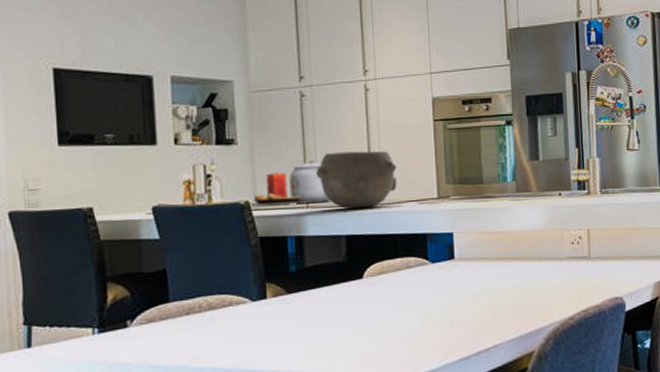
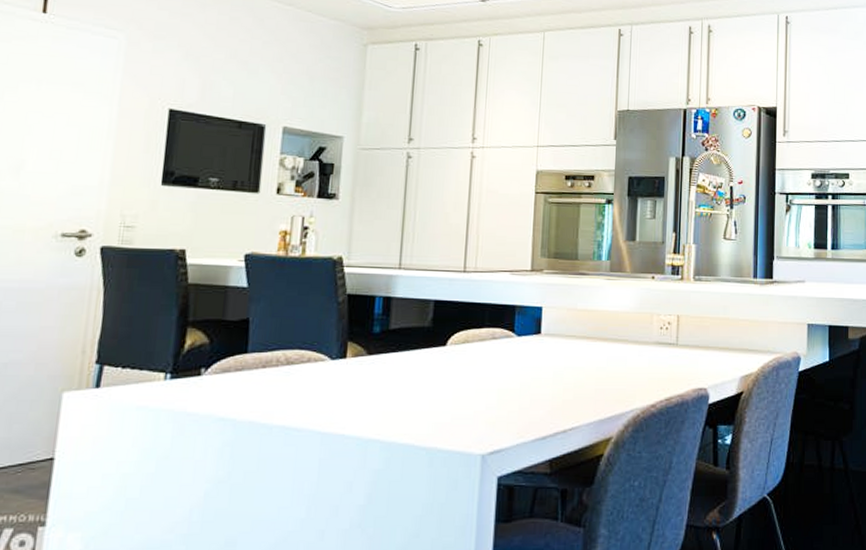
candle: present [249,171,320,207] -> none [342,229,414,265]
kettle: present [289,159,330,203] -> none [384,220,424,264]
bowl: present [316,151,397,209] -> none [412,215,493,275]

